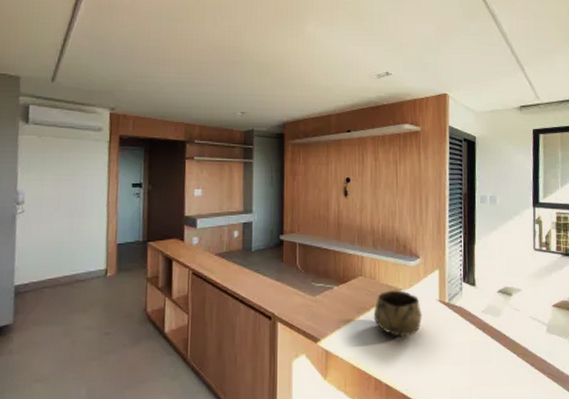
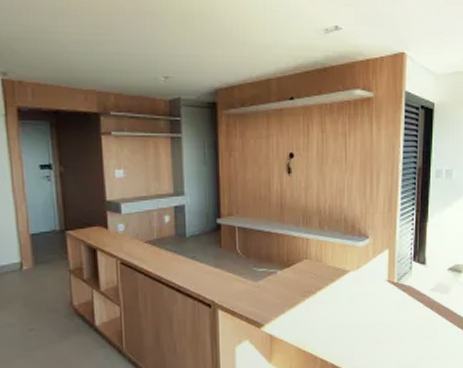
decorative bowl: present [373,290,423,337] -> none [319,271,371,319]

